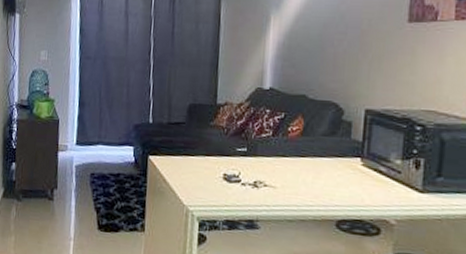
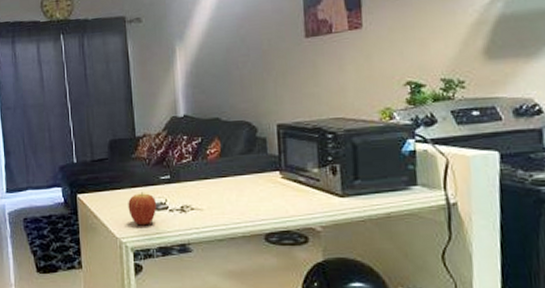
fruit: none [199,161,230,196] -> present [128,192,157,226]

